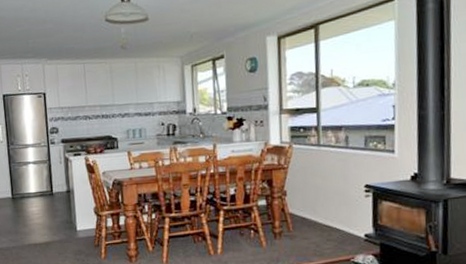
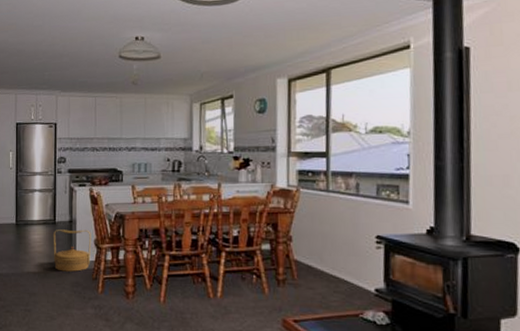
woven basket: none [51,198,92,241] -> present [53,229,92,272]

